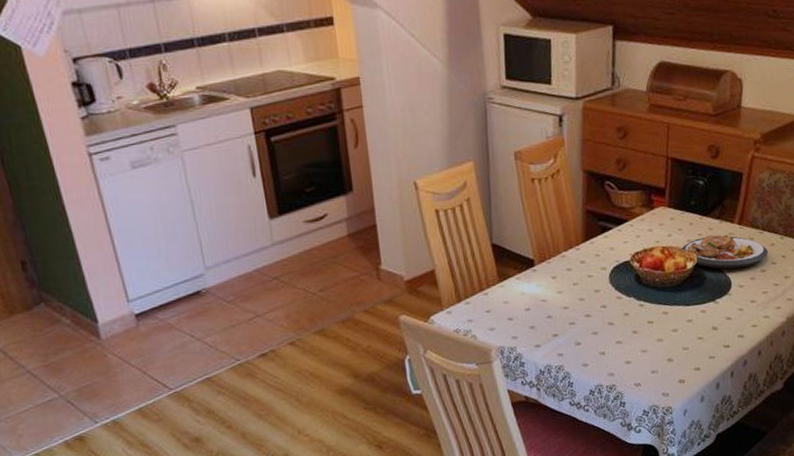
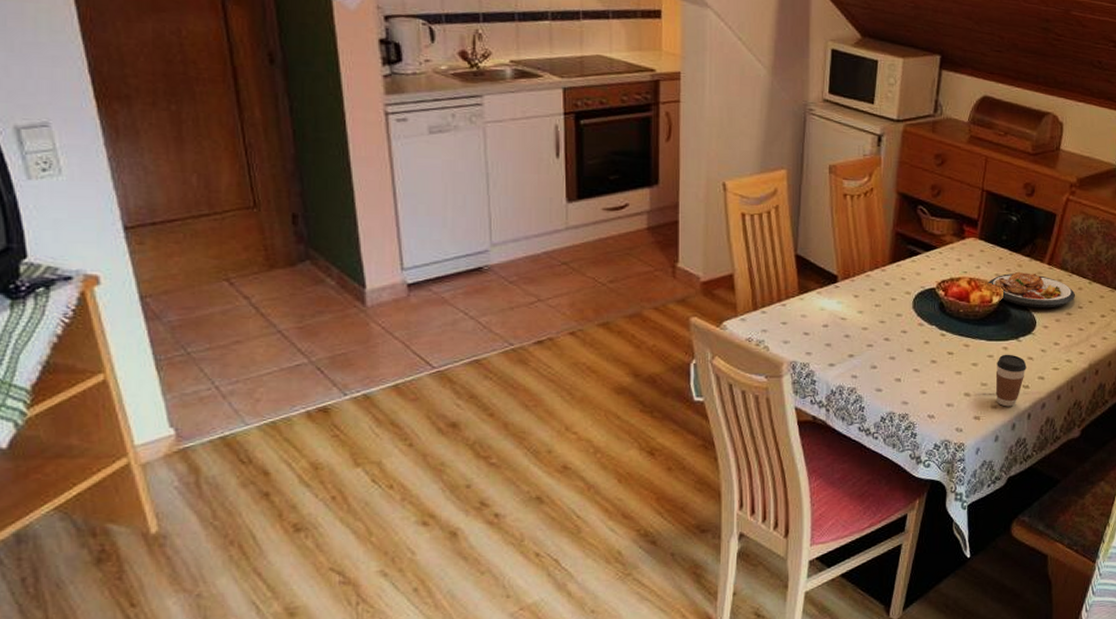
coffee cup: none [696,316,726,368] -> present [995,354,1027,407]

